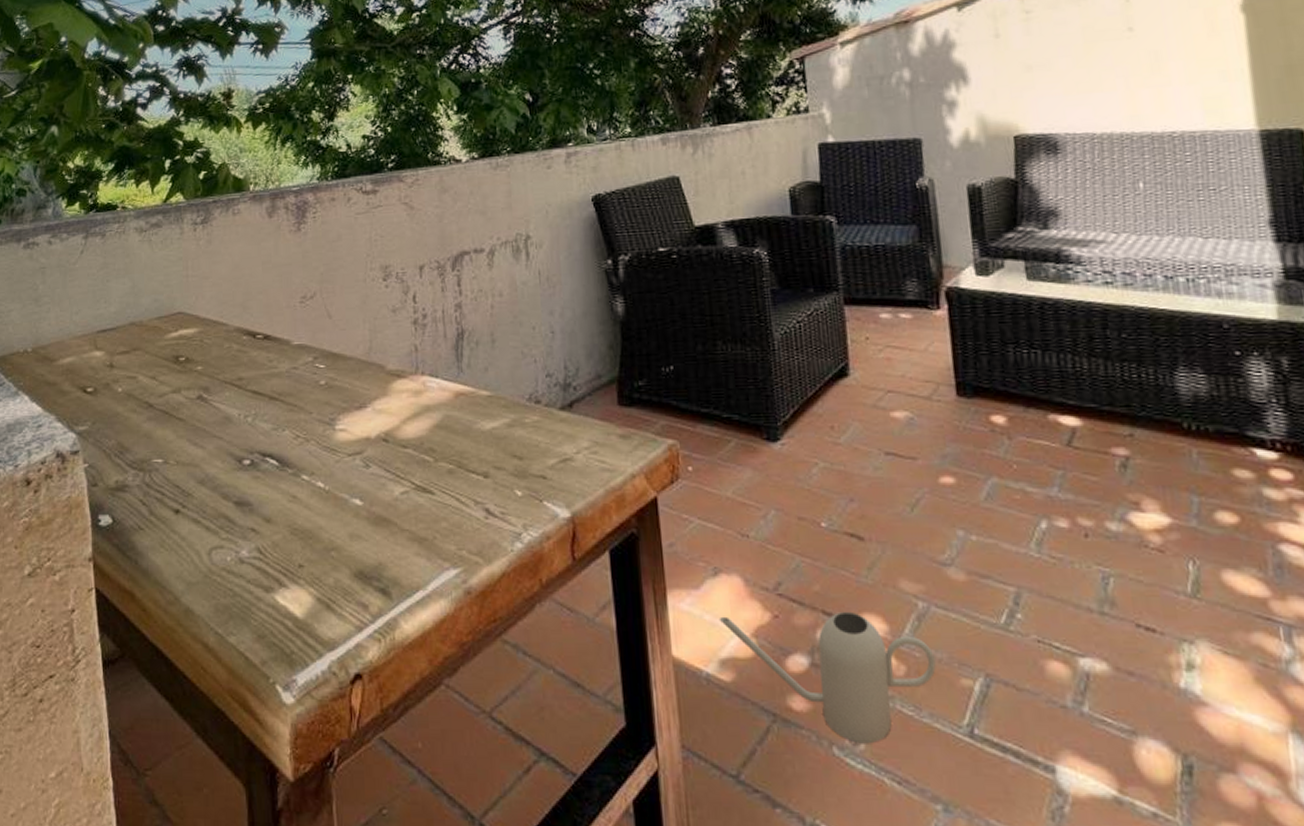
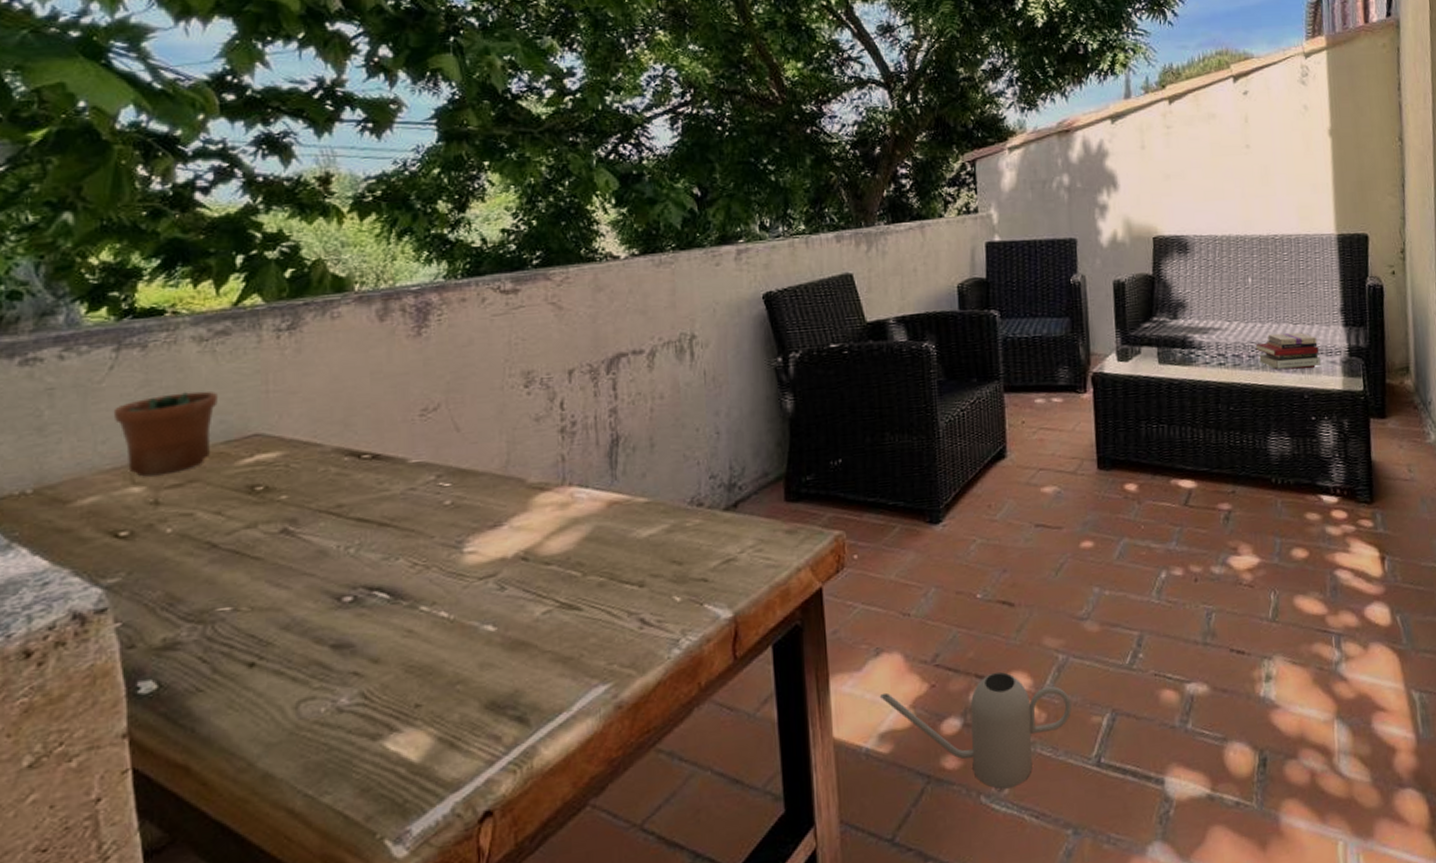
planter: none [83,274,153,343] -> present [113,391,218,477]
books: none [1152,248,1244,293] -> present [1255,332,1321,370]

